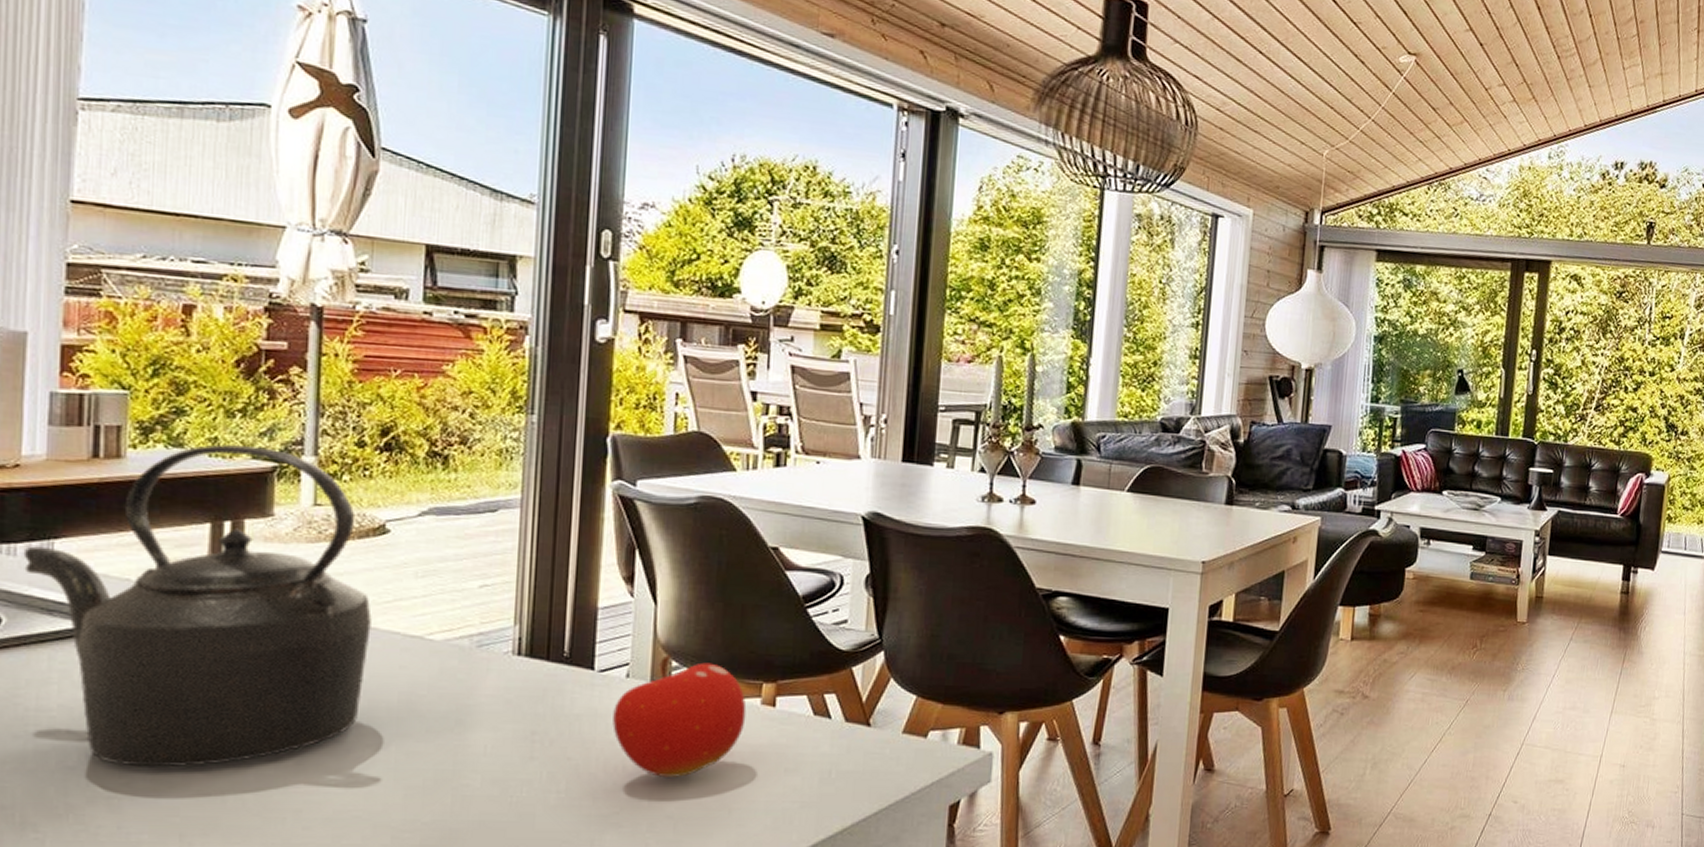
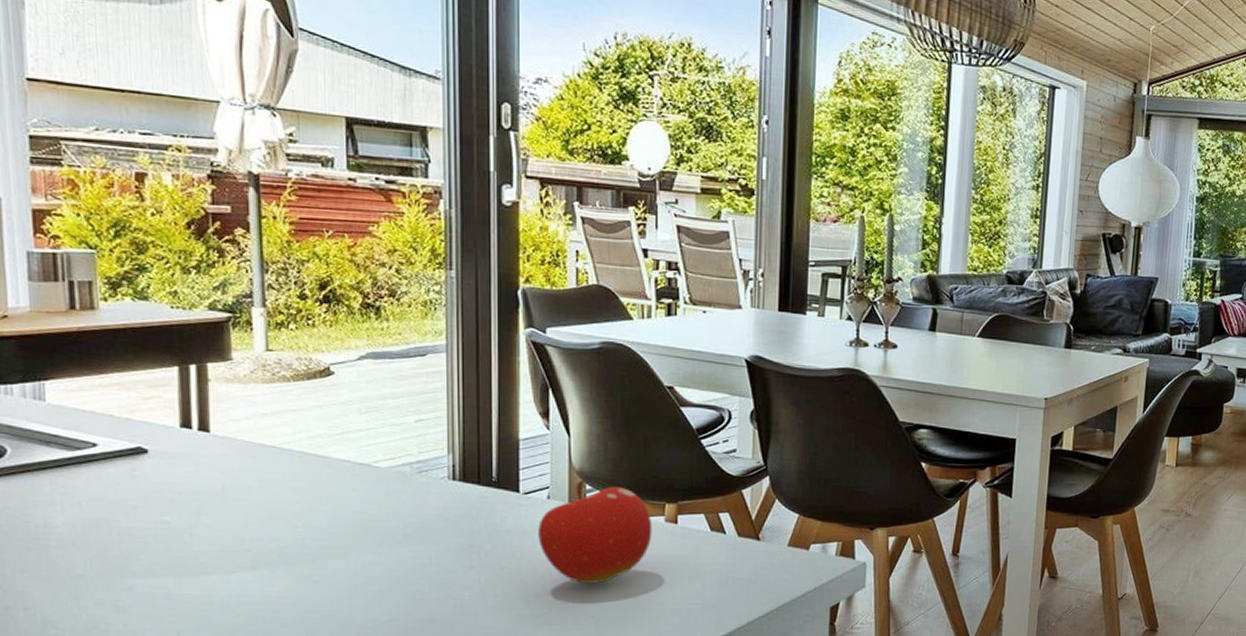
kettle: present [23,444,372,768] -> none [19,297,325,575]

